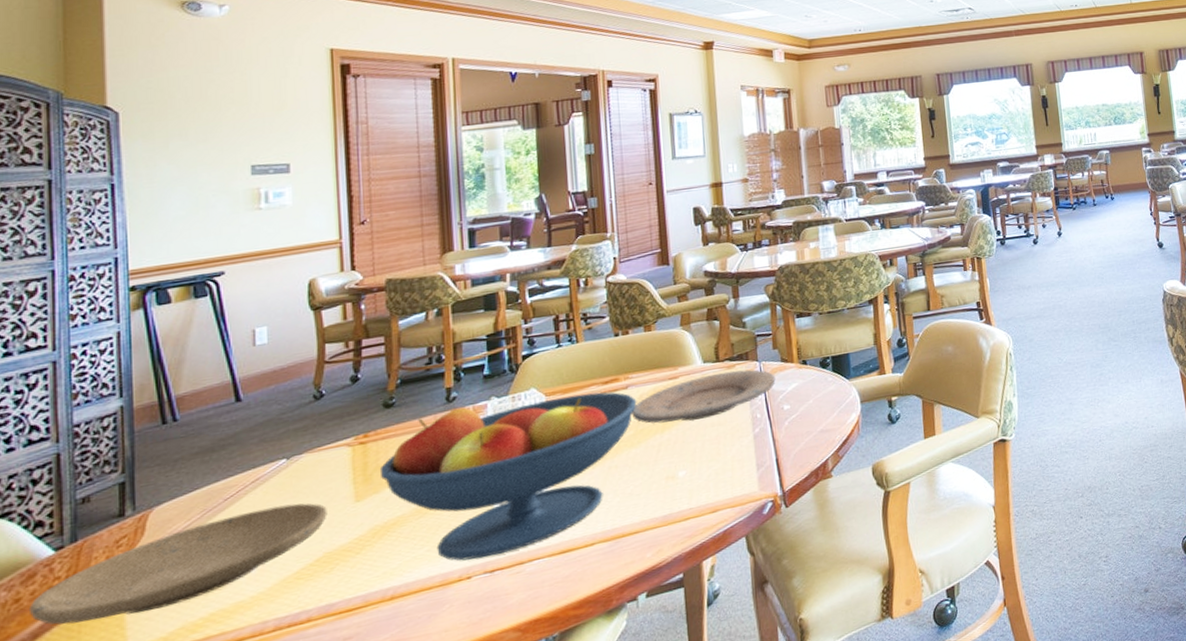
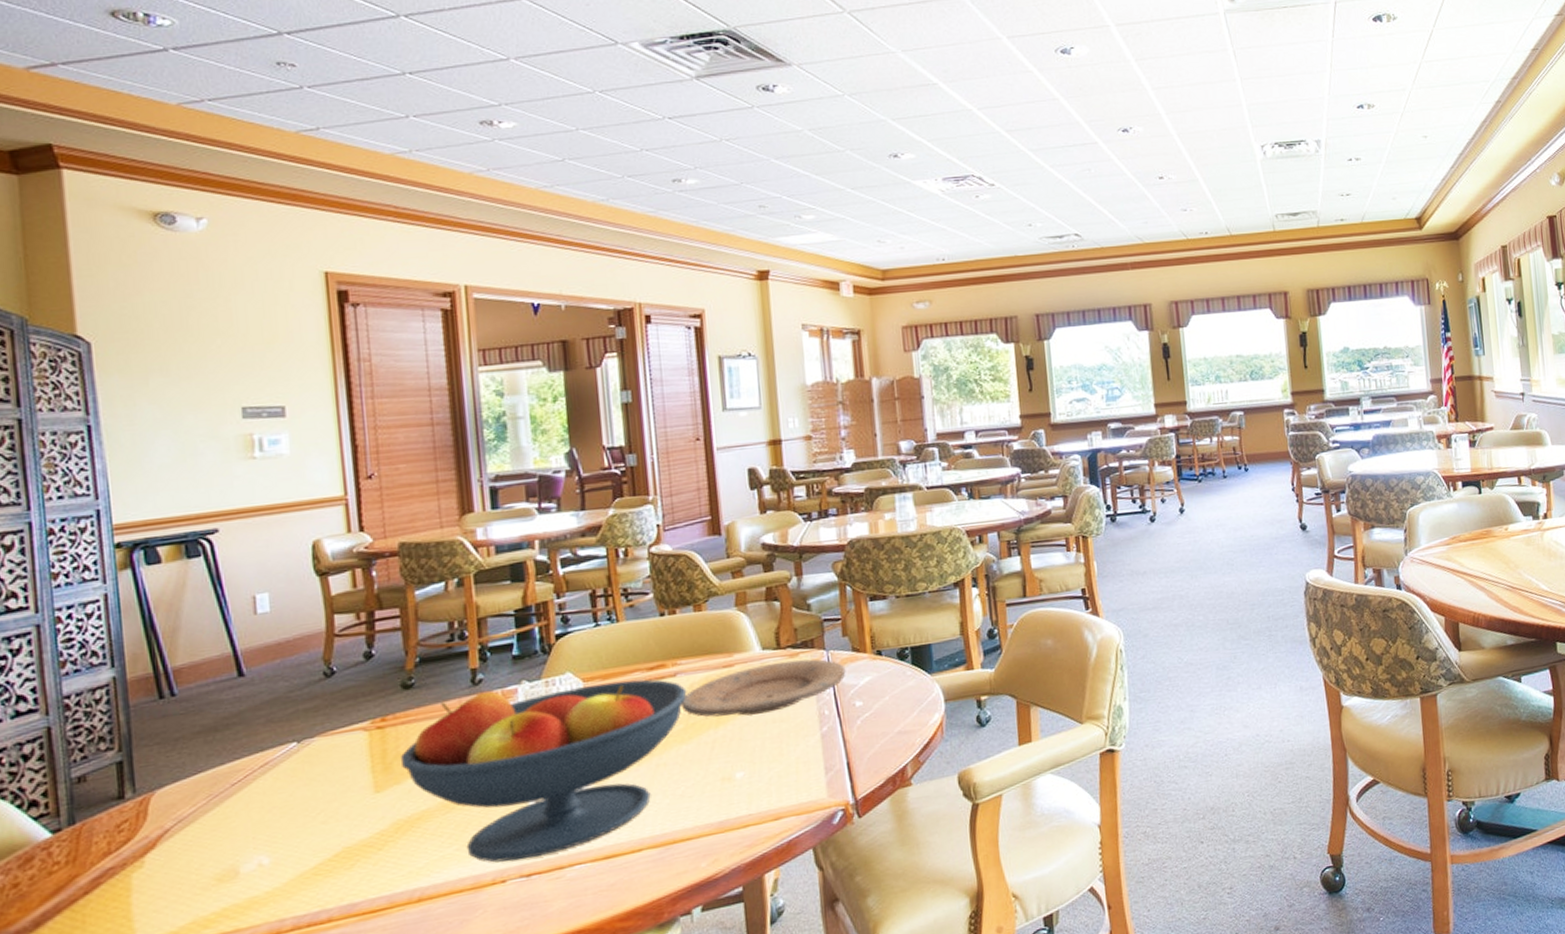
plate: present [28,503,327,625] -> none [28,792,345,914]

